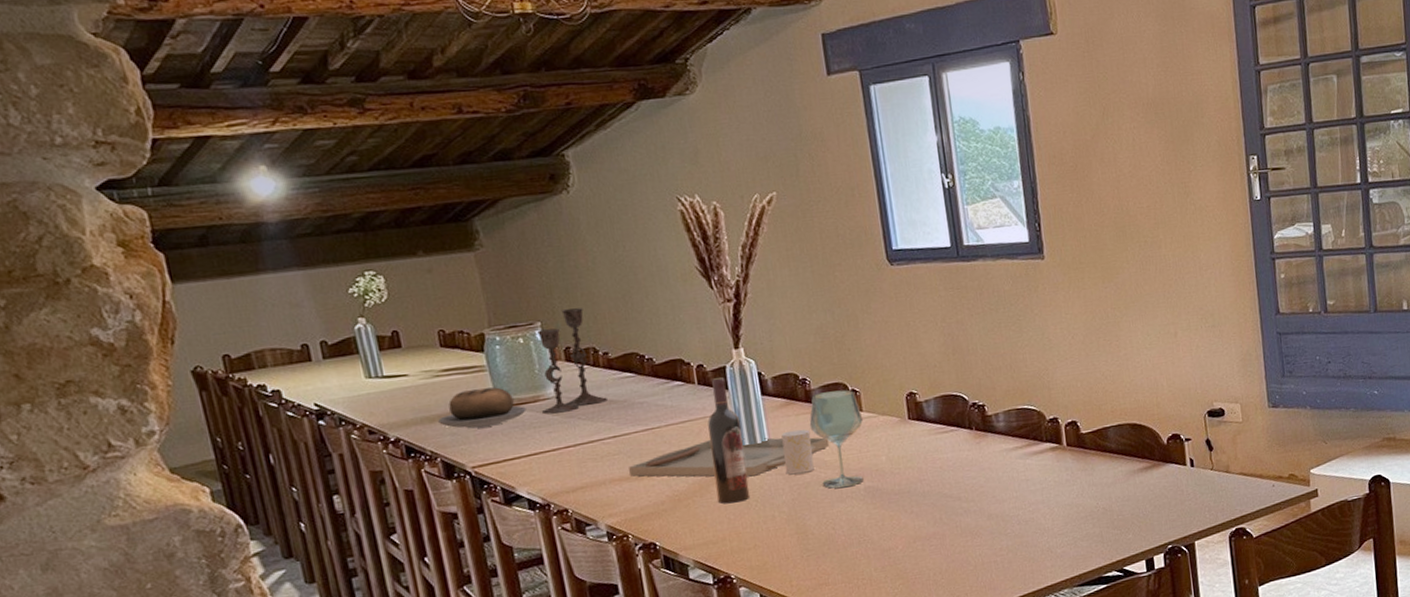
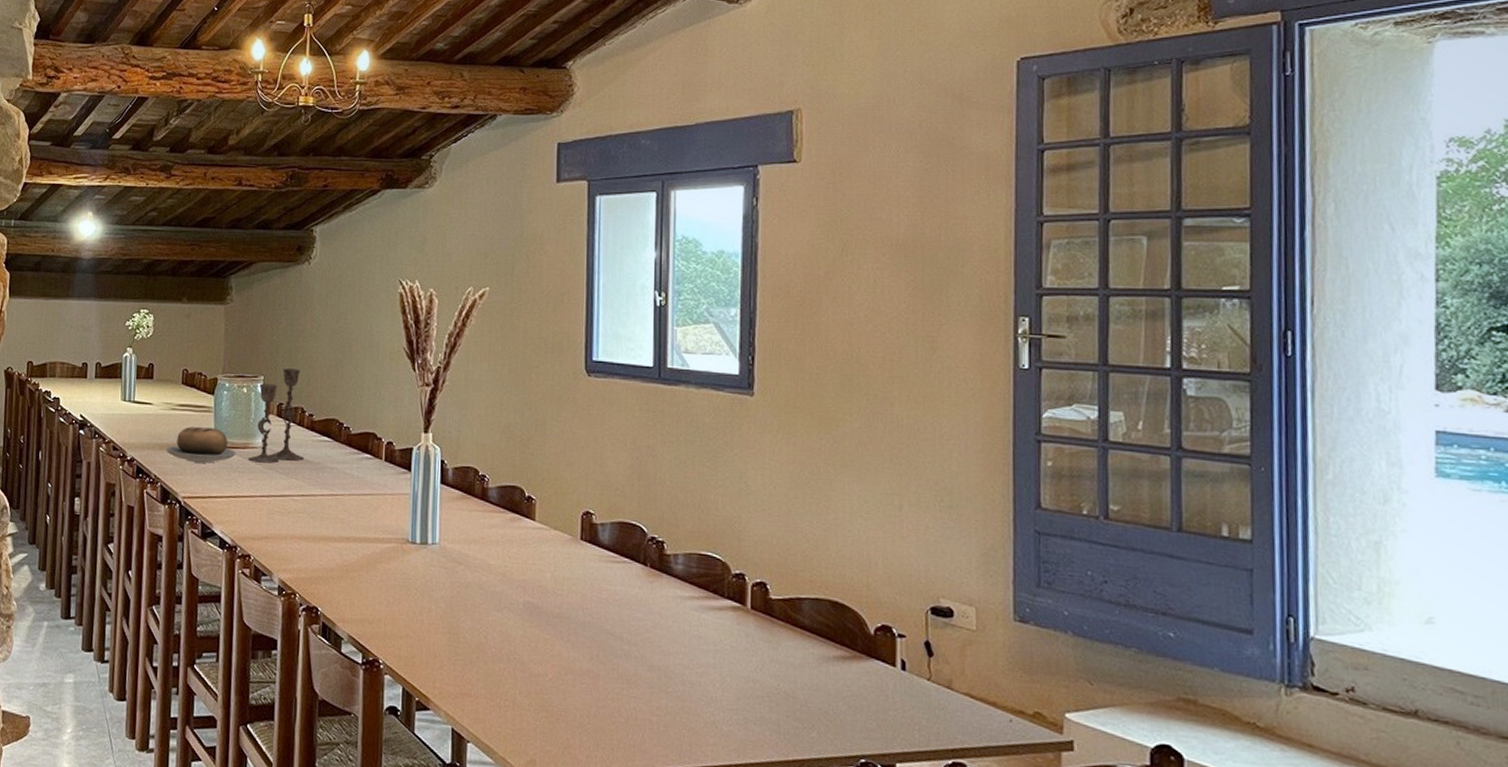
serving tray: present [629,437,830,477] -> none [309,517,497,564]
wine bottle: present [707,377,750,504] -> none [382,458,417,587]
cup: present [781,429,814,475] -> none [449,525,480,573]
wine glass: present [809,389,864,489] -> none [480,493,535,598]

